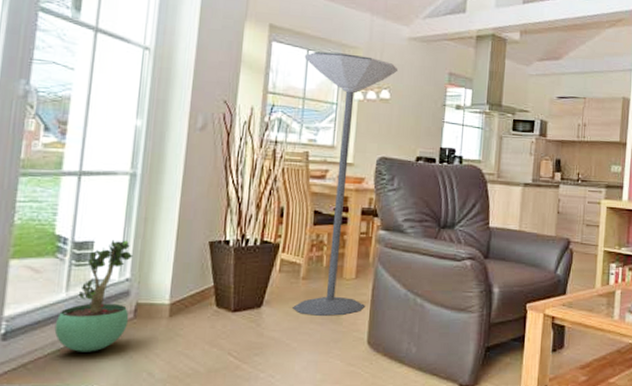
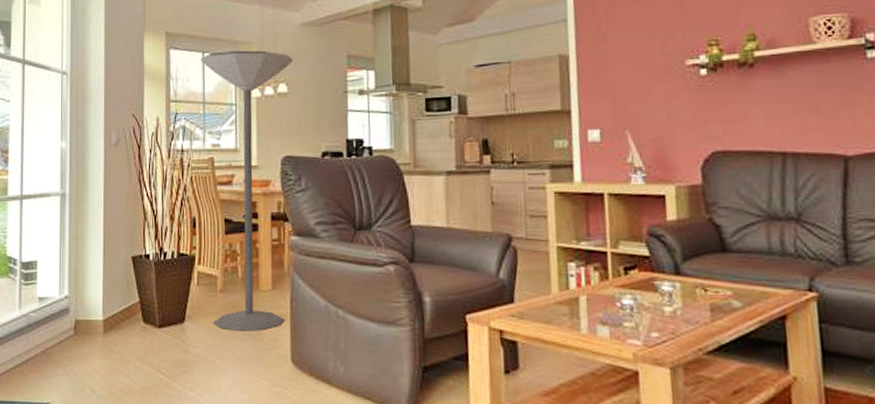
potted plant: present [54,239,134,352] -> none [13,258,71,368]

